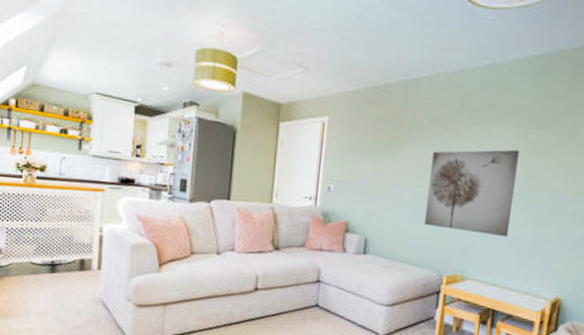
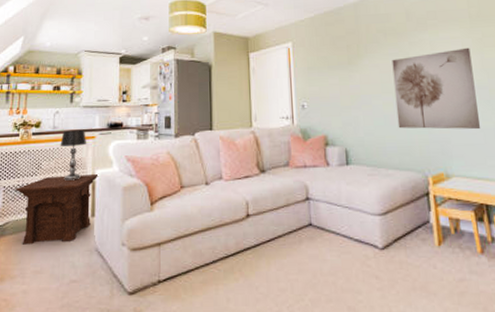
side table: none [18,224,107,290] -> present [14,174,99,245]
table lamp: none [66,178,96,232] -> present [60,129,87,181]

